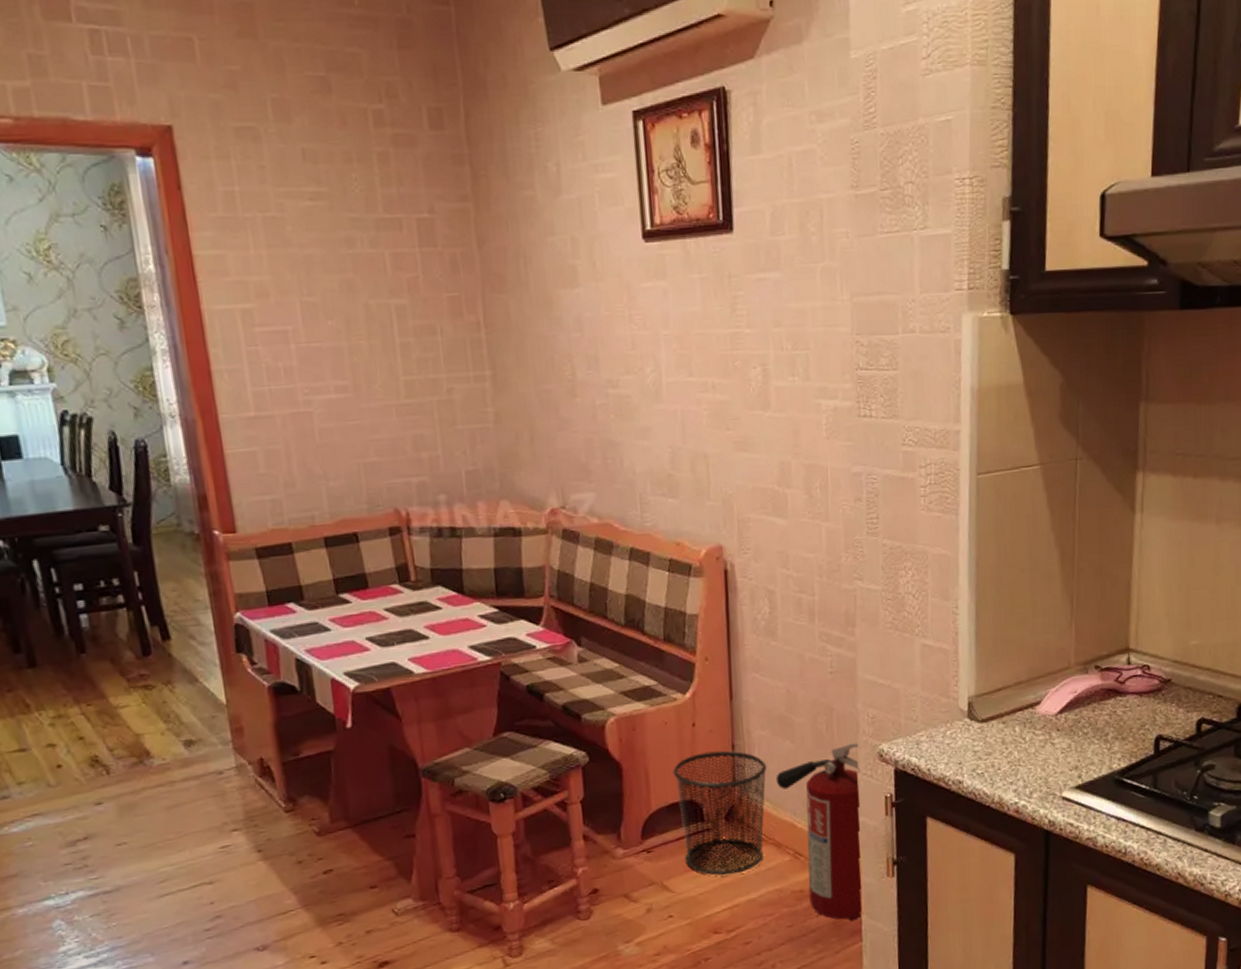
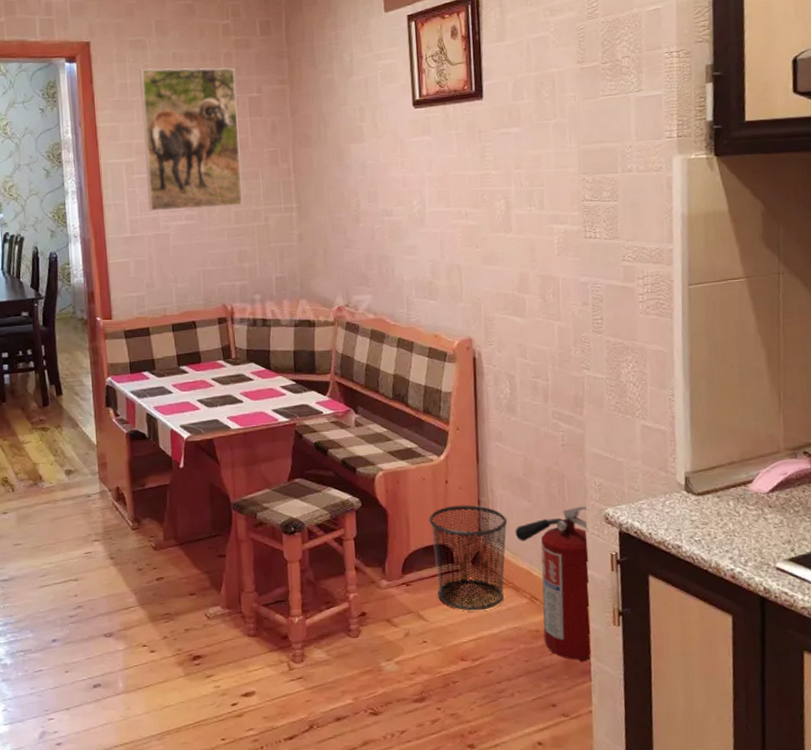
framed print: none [252,170,416,381] -> present [139,68,243,212]

